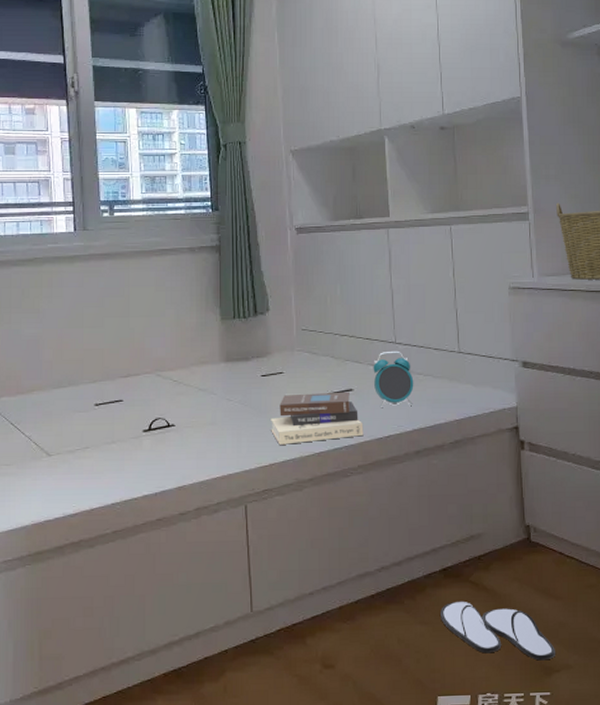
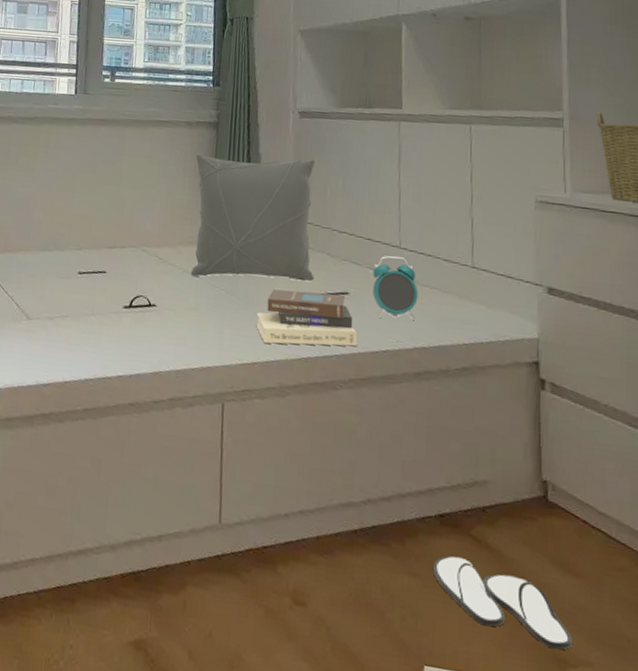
pillow: none [201,271,321,394] -> present [190,154,315,282]

